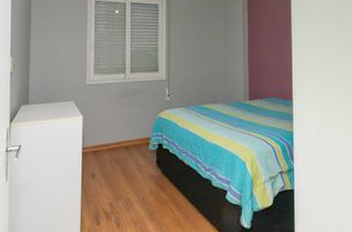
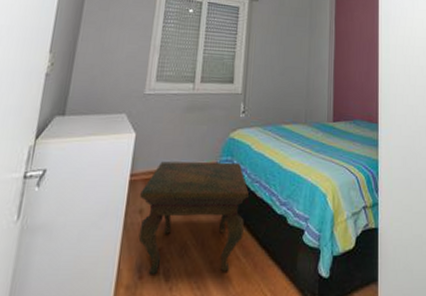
side table: none [91,137,178,222] -> present [138,161,249,275]

